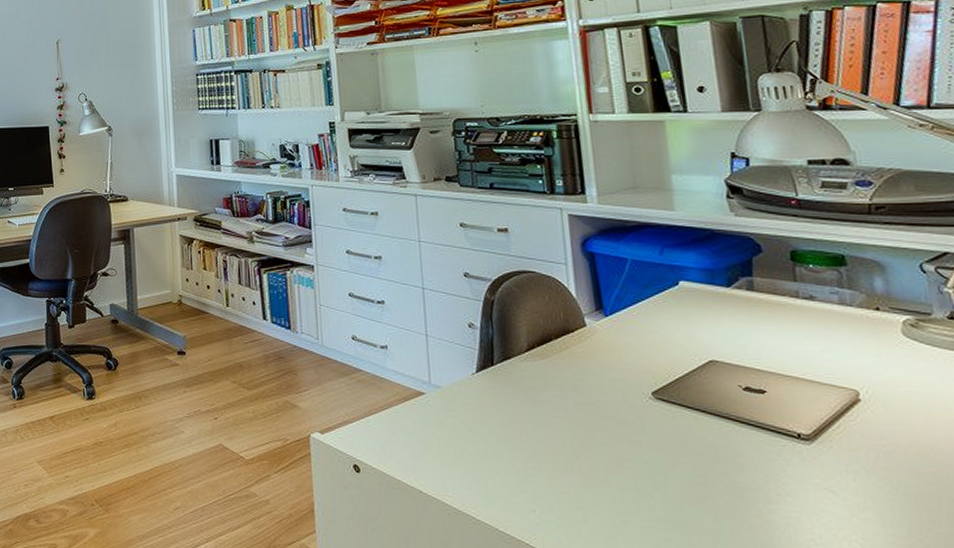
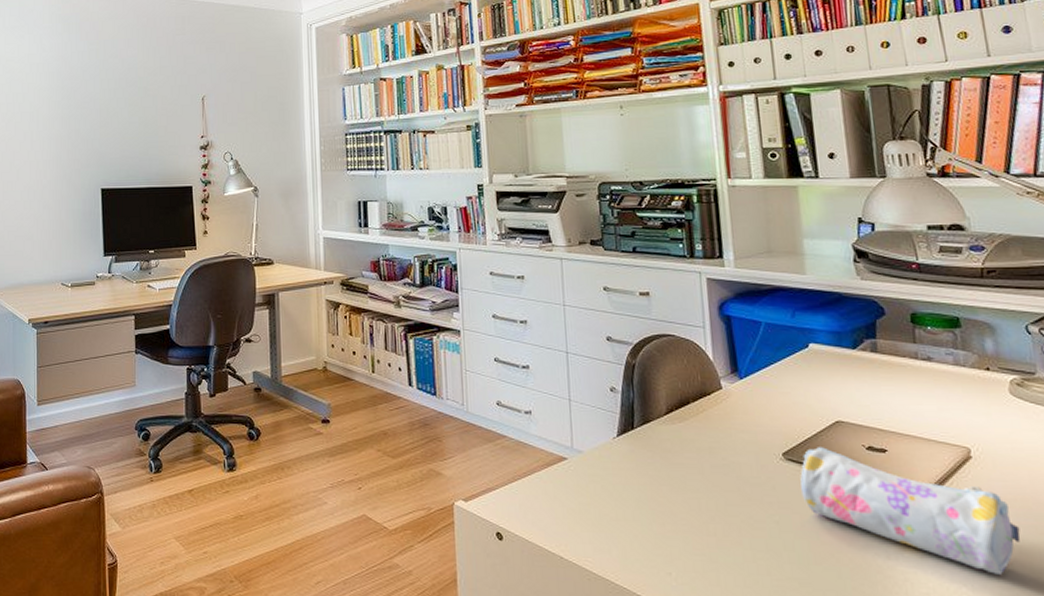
pencil case: none [671,387,917,523] -> present [800,447,1021,575]

